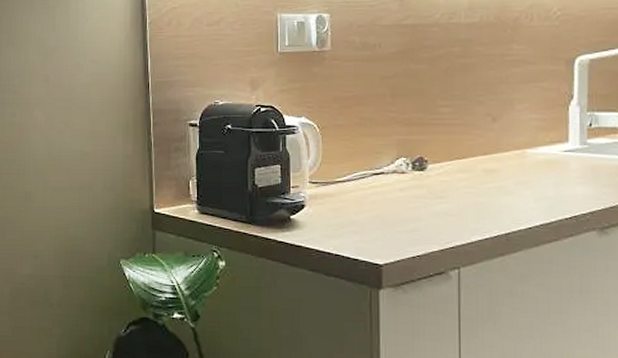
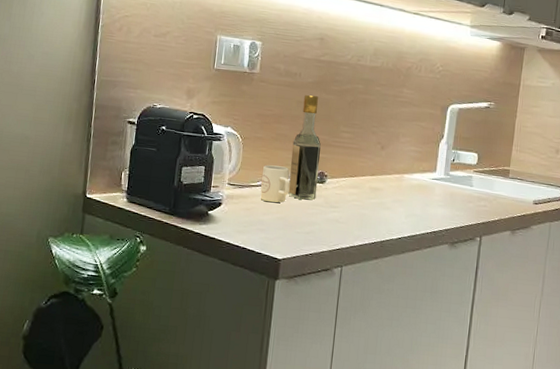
mug: none [348,155,383,199] -> present [260,165,291,203]
bottle: none [380,68,417,192] -> present [288,95,321,200]

